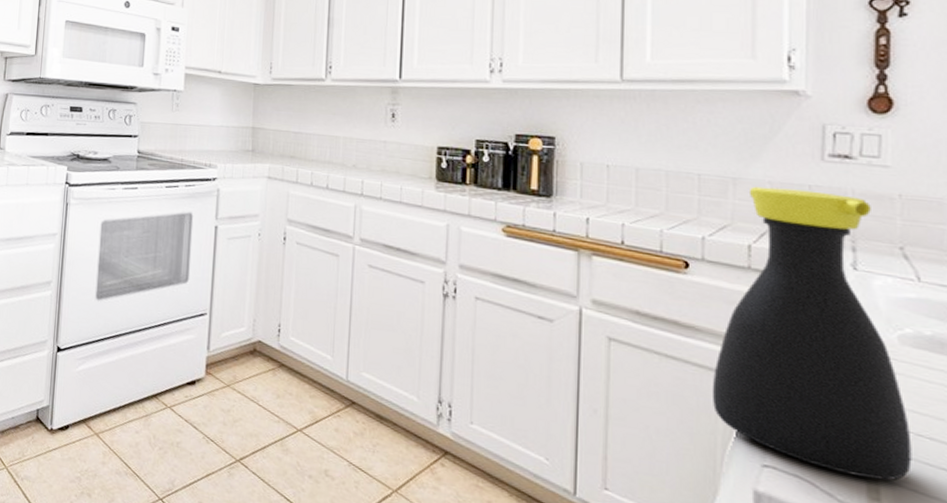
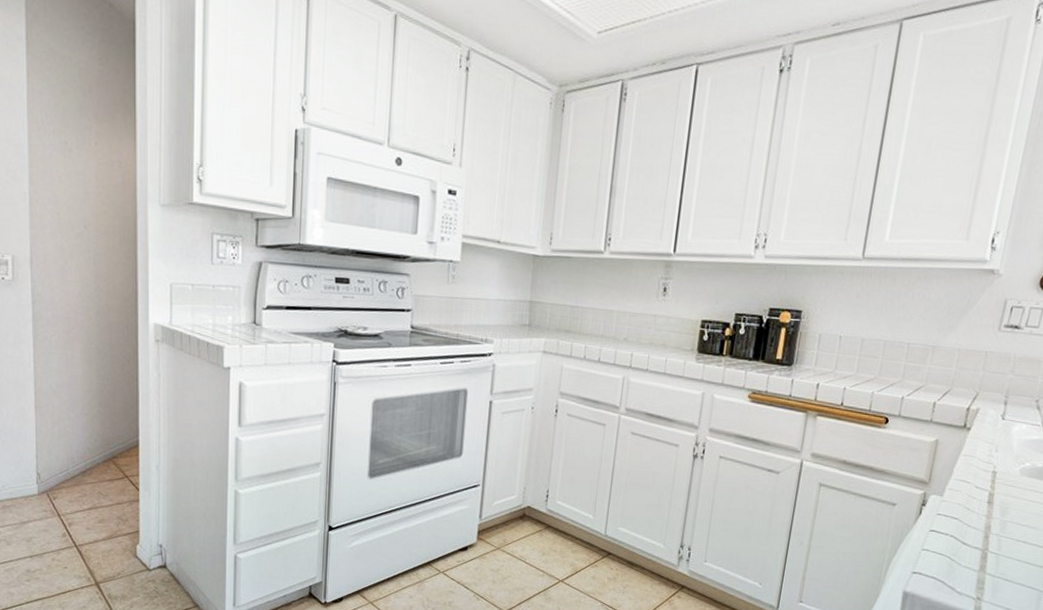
bottle: present [712,186,912,481] -> none [886,353,1024,575]

